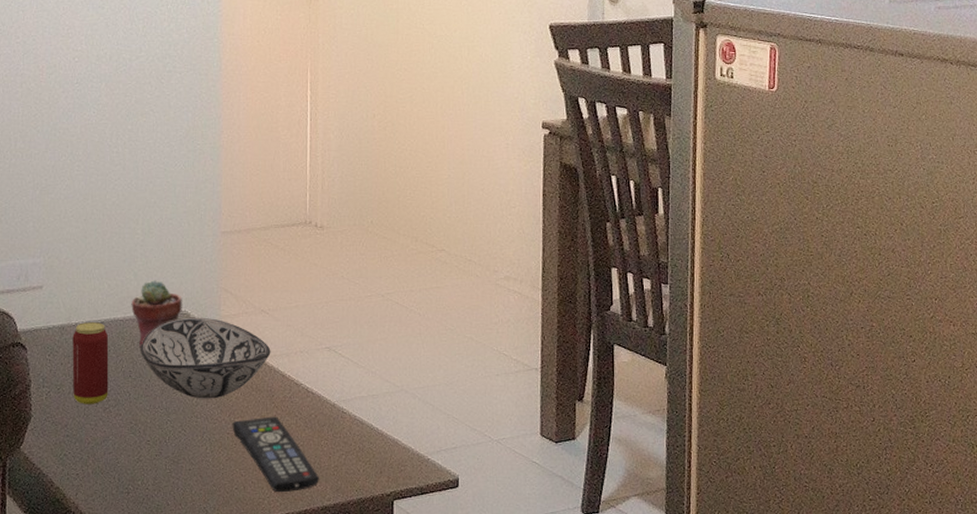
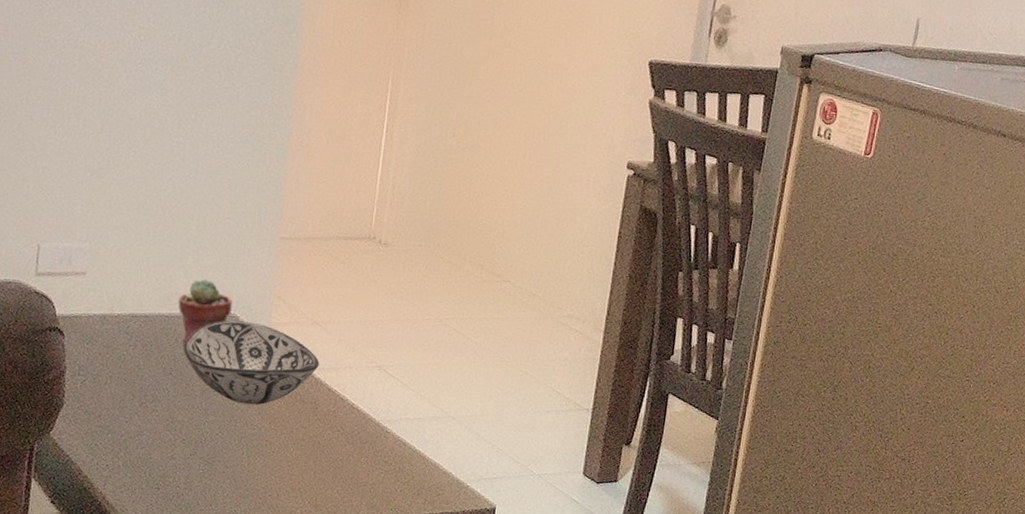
beverage can: present [72,322,109,404] -> none [109,314,152,398]
remote control: present [232,416,320,493] -> none [271,428,356,504]

